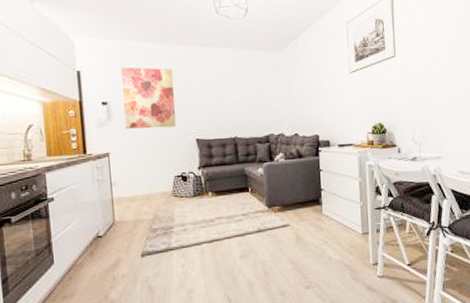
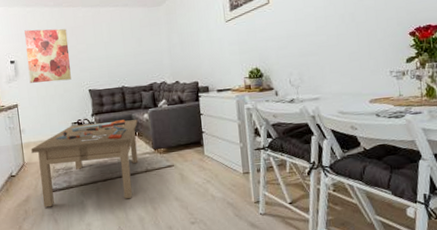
coffee table: none [123,174,251,273] -> present [31,119,138,208]

